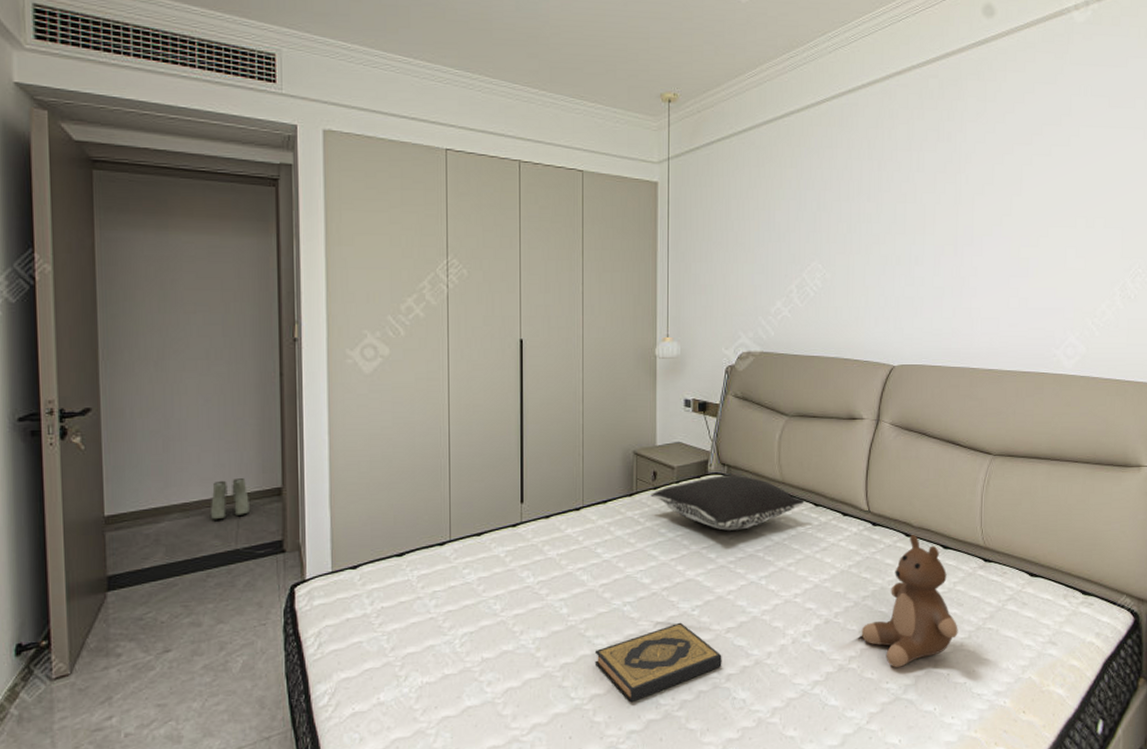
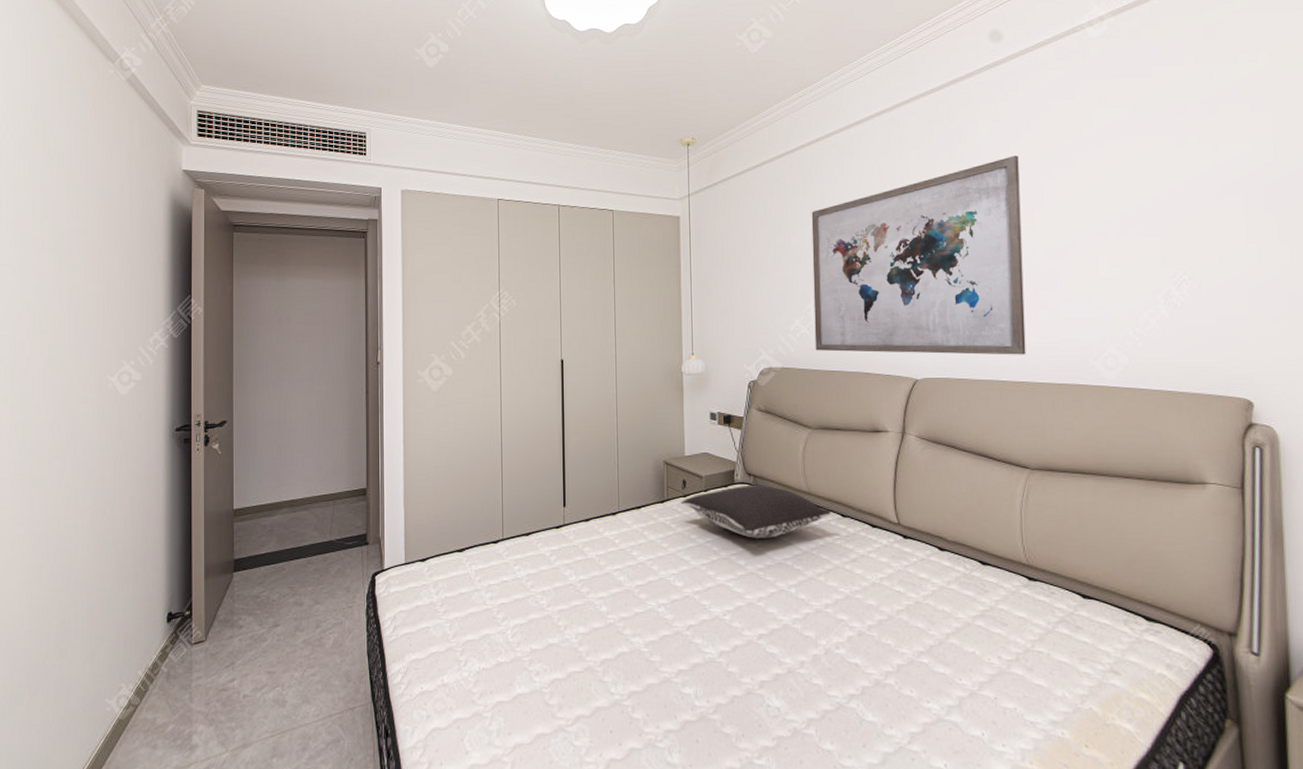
boots: present [211,478,249,520] -> none [312,480,341,515]
hardback book: present [594,622,722,702] -> none [632,626,755,701]
wall art: none [795,139,1002,343] -> present [811,155,1026,355]
teddy bear: present [861,535,958,667] -> none [897,549,1004,686]

